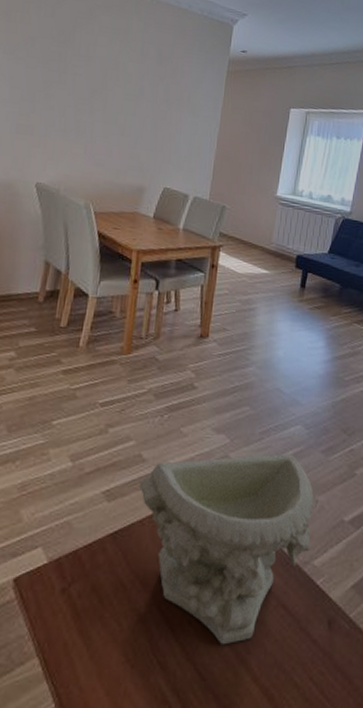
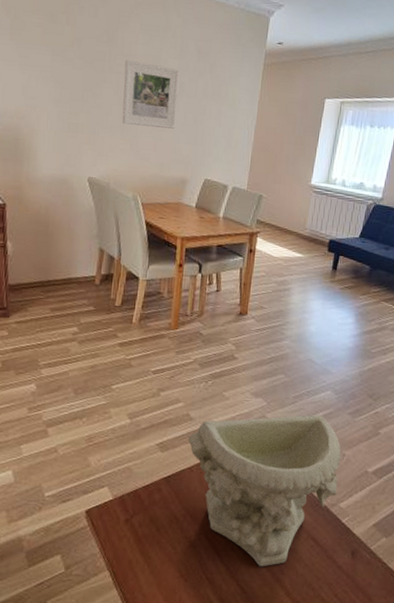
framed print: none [75,60,140,134] -> present [122,59,180,129]

